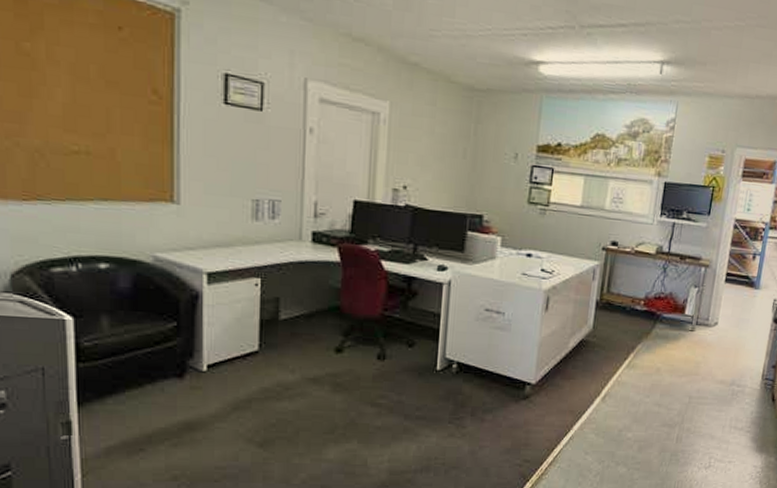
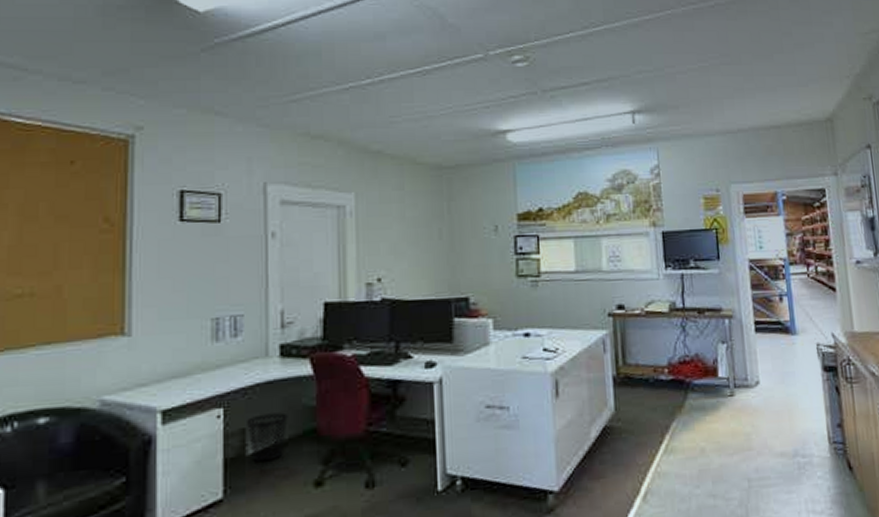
wastebasket: none [280,288,316,327] -> present [247,412,288,462]

